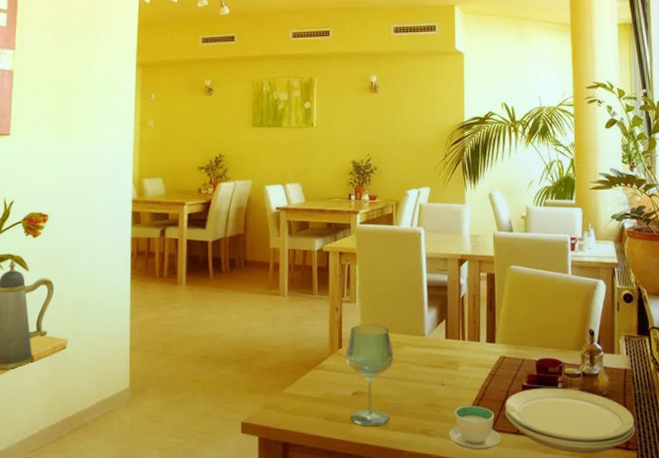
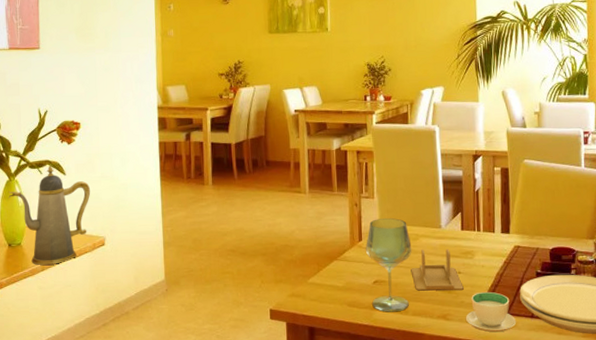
napkin holder: none [392,358,447,404] -> present [411,249,464,291]

